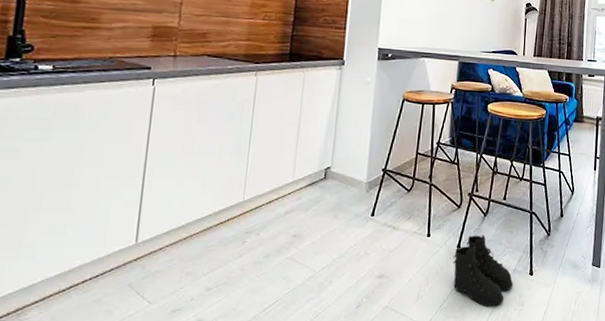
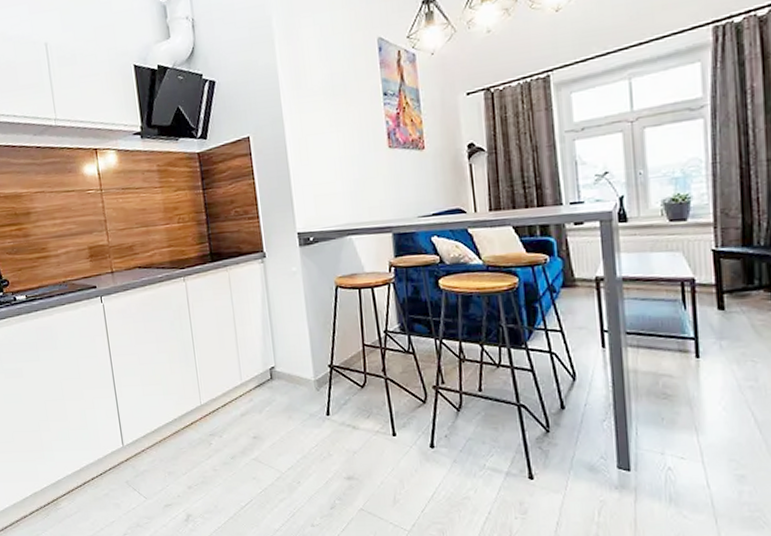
boots: present [453,235,514,307] -> none [428,433,509,514]

